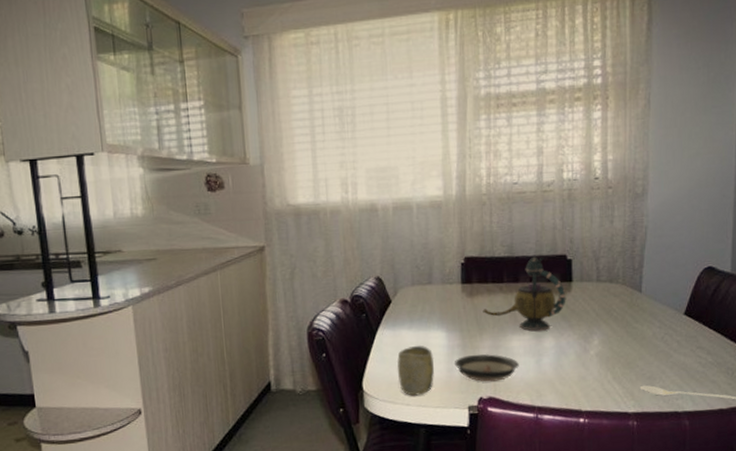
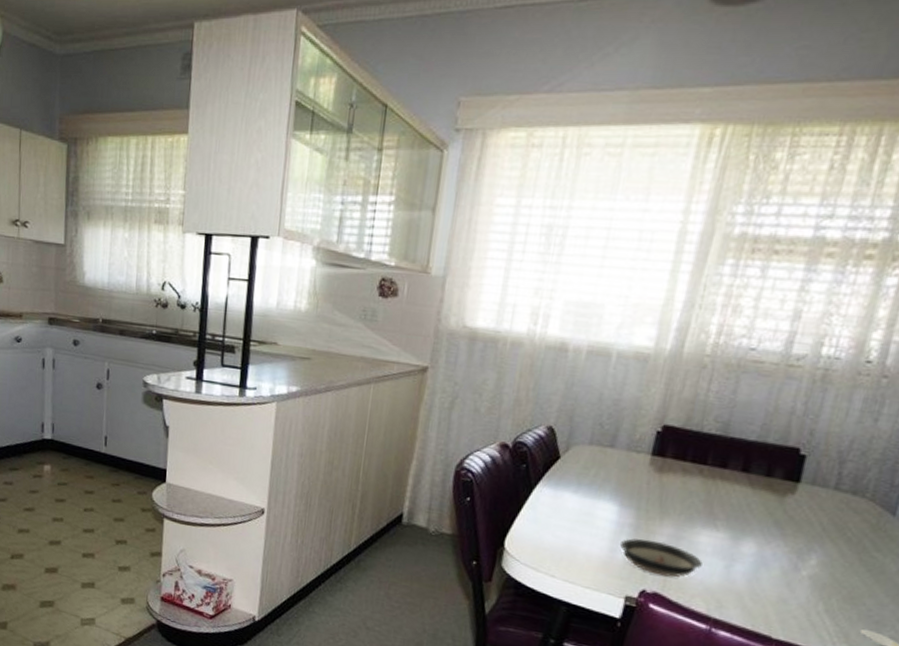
cup: present [397,345,435,396] -> none [548,512,597,569]
teapot: present [483,256,566,331] -> none [670,441,787,533]

